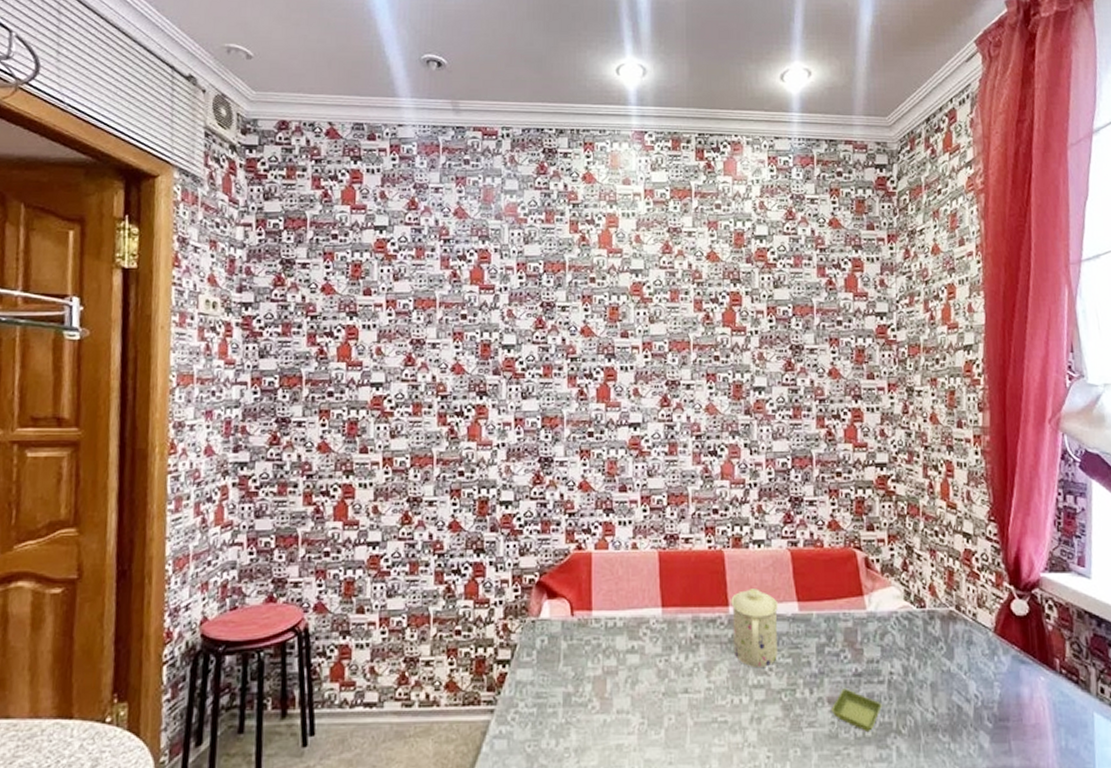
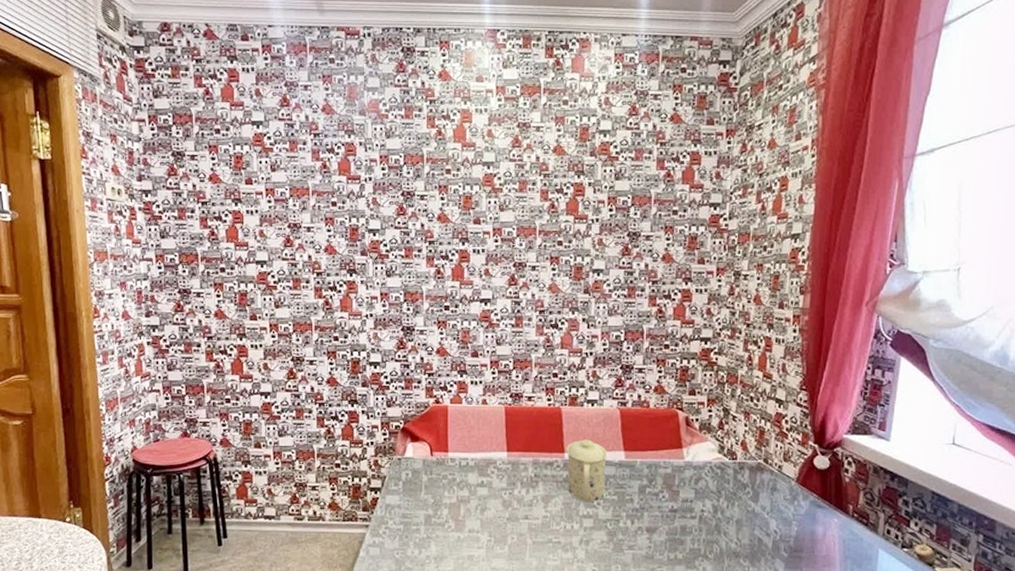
saucer: present [830,688,883,731] -> none [648,521,694,555]

